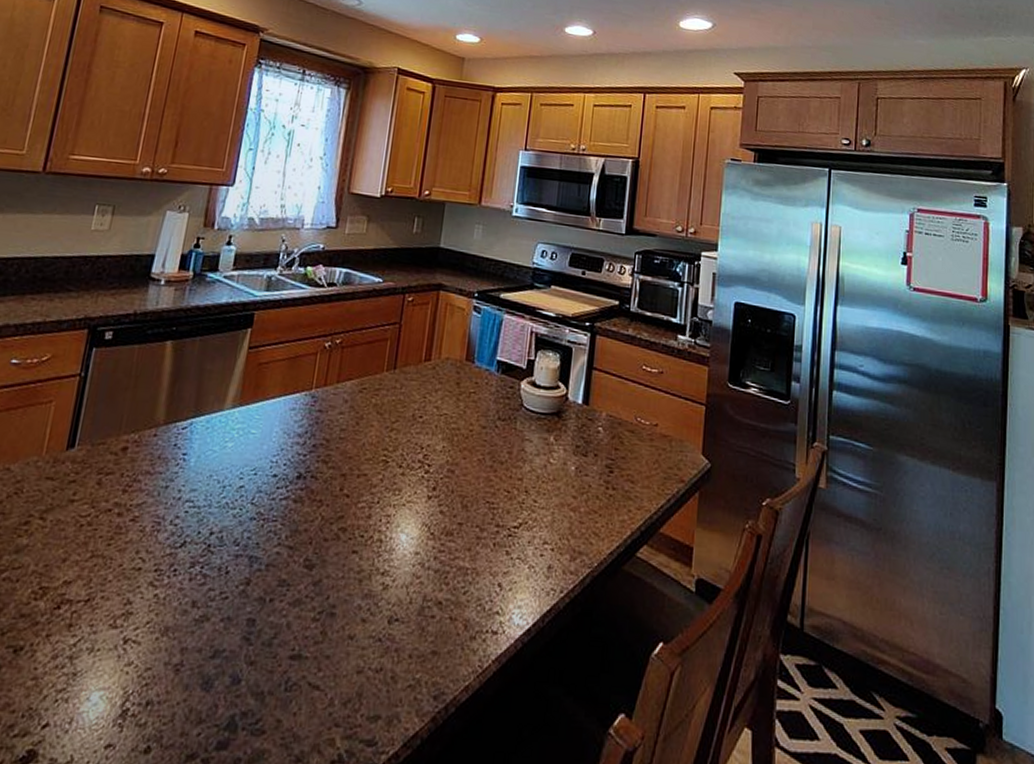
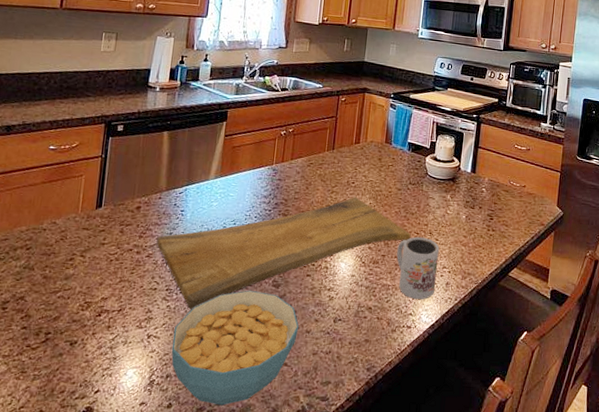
cutting board: none [145,436,499,602] -> present [156,196,411,310]
cereal bowl: none [155,572,339,751] -> present [171,290,300,406]
mug: none [478,496,539,591] -> present [396,236,440,299]

